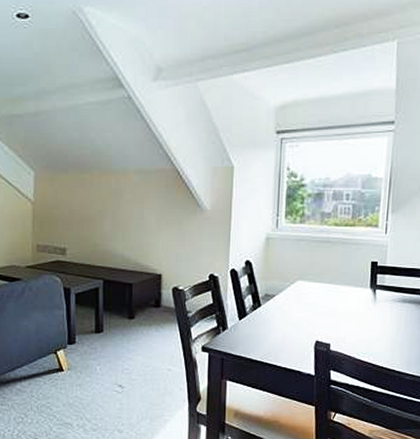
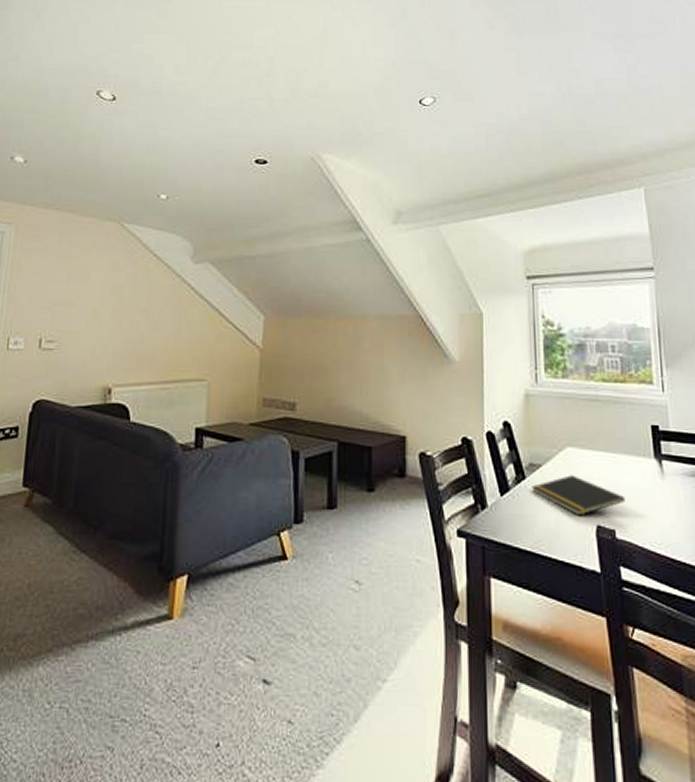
notepad: none [265,303,342,334] -> present [531,475,626,516]

